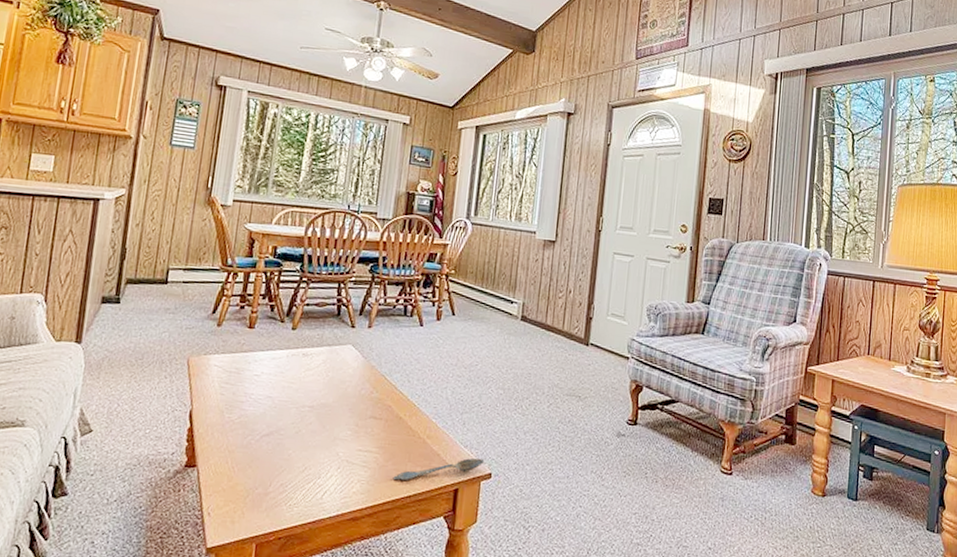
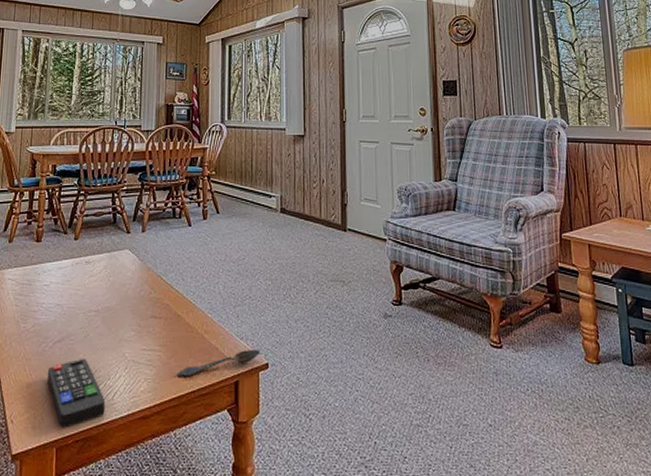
remote control: none [251,454,314,524] -> present [48,358,106,428]

